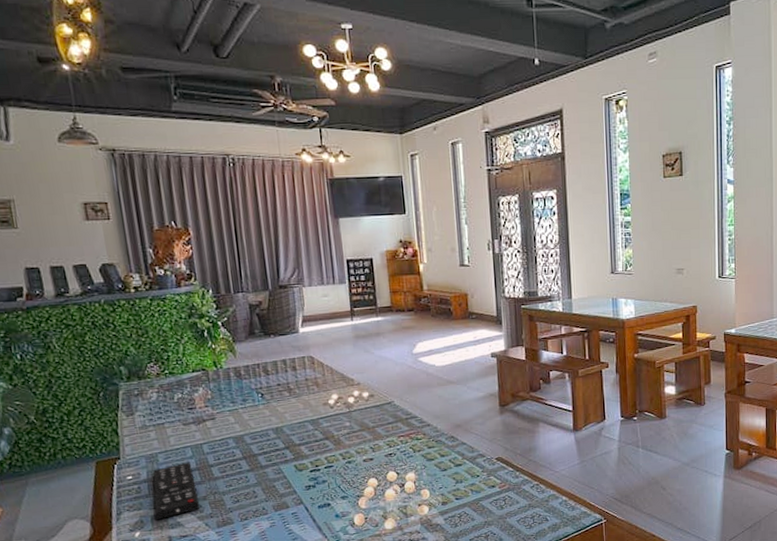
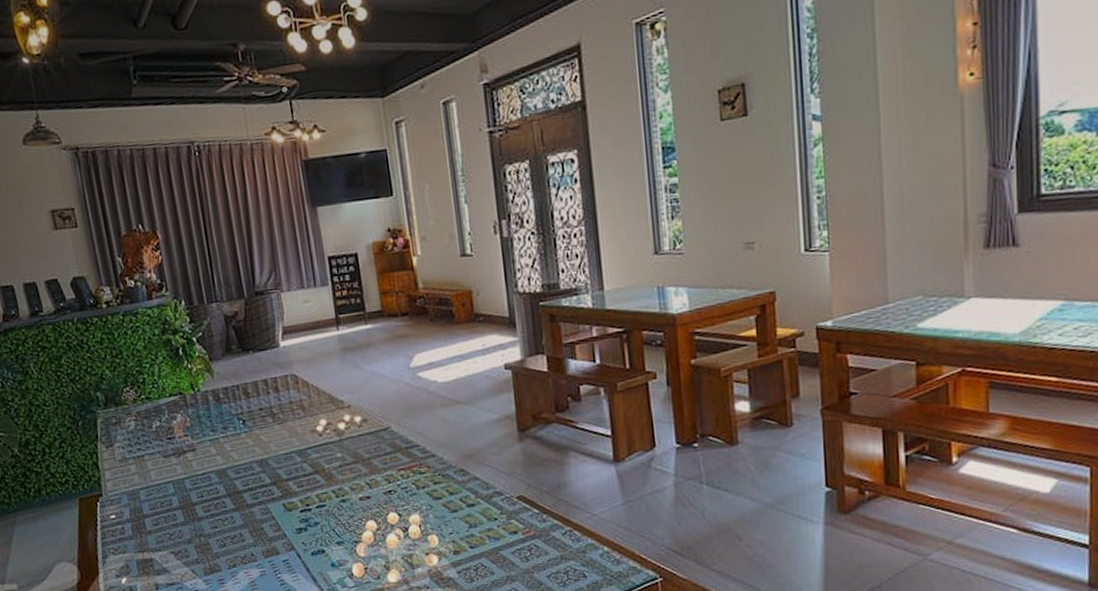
remote control: present [152,462,200,520] -> none [135,499,186,565]

